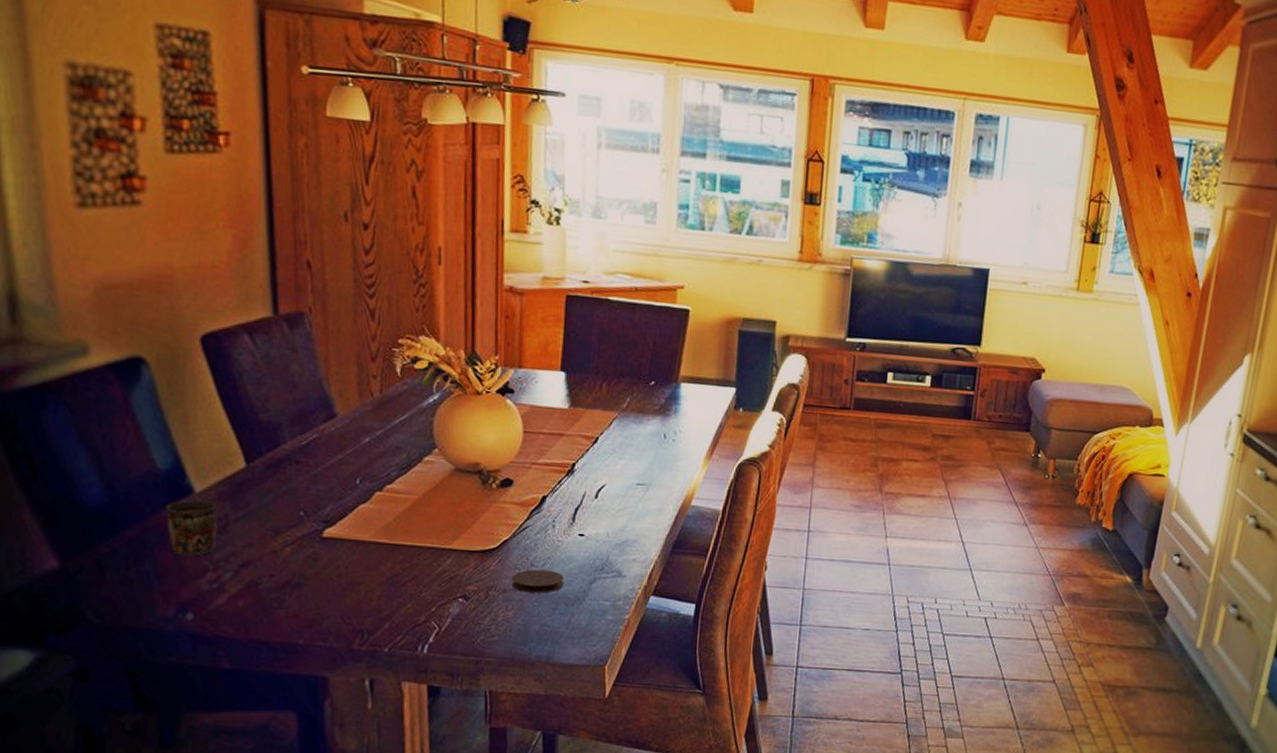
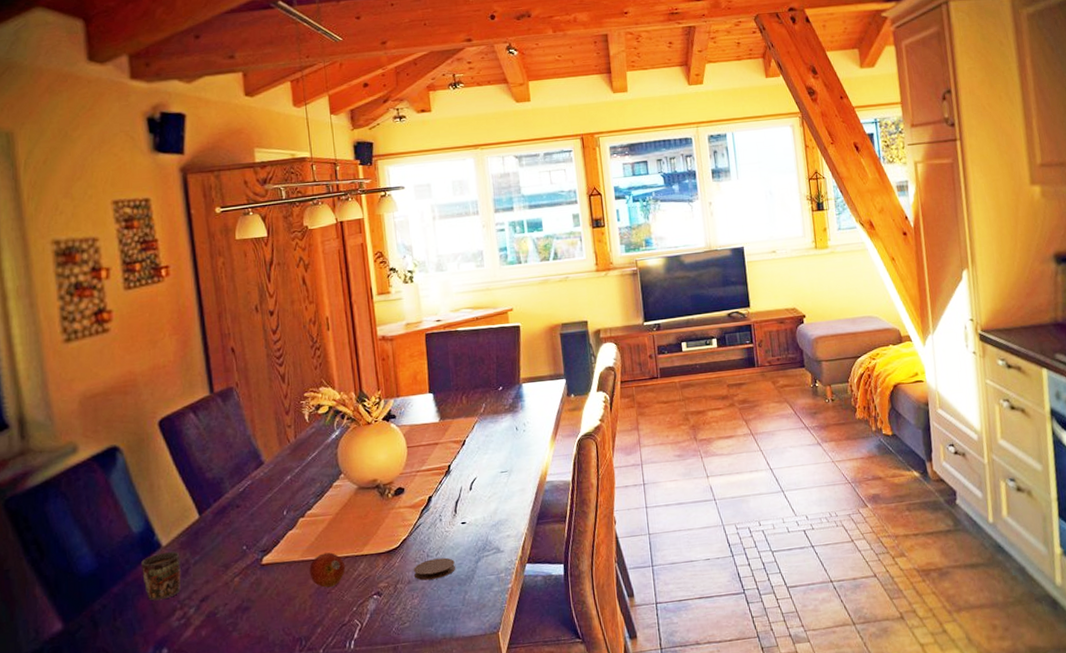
fruit: none [381,538,428,579] -> present [309,552,346,588]

